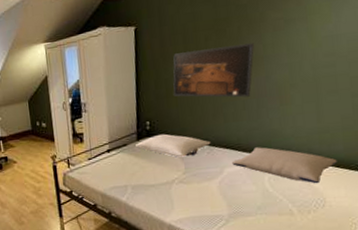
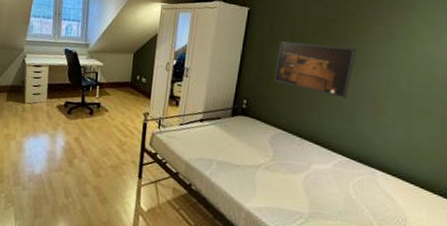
pillow: present [136,133,211,157] -> none [229,115,302,145]
pillow: present [232,147,337,184] -> none [320,150,422,201]

